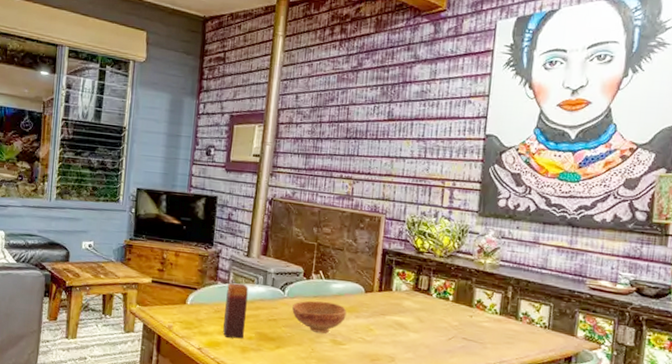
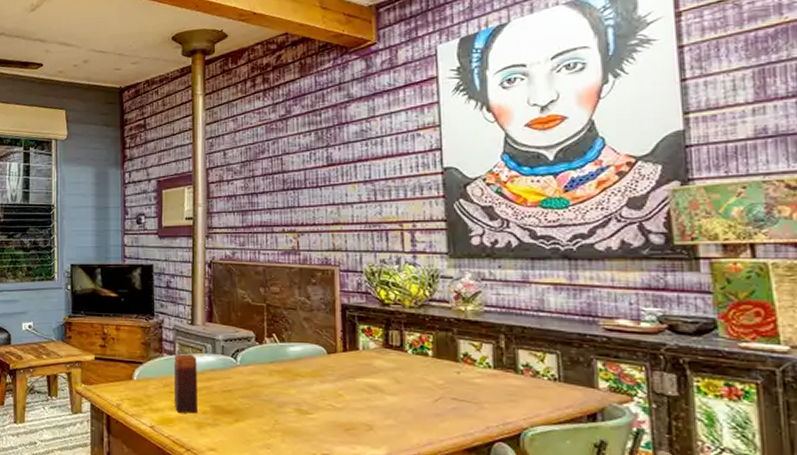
bowl: present [292,300,347,334] -> none [247,367,309,402]

